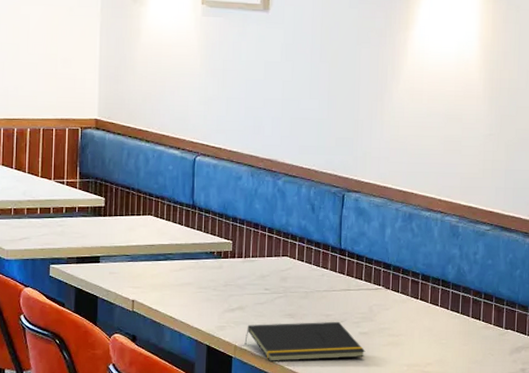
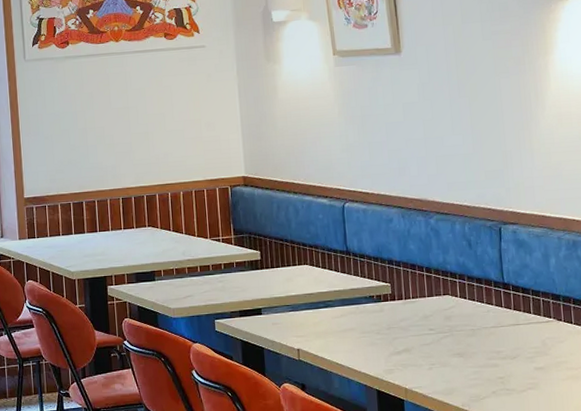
notepad: present [244,321,366,361] -> none [415,357,544,403]

